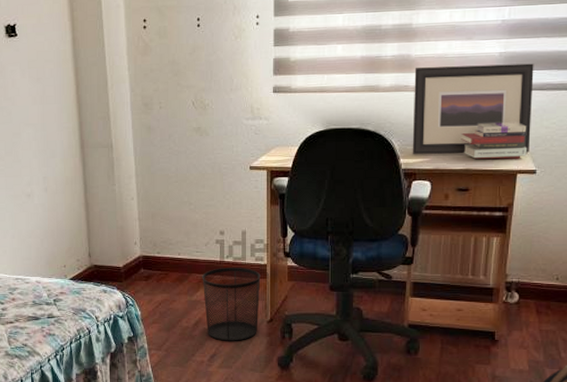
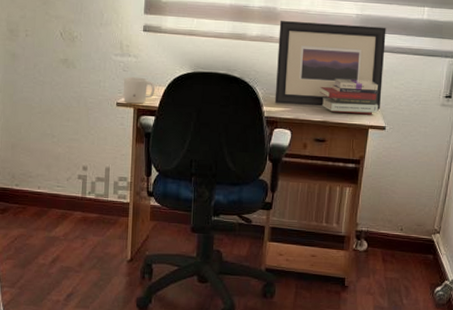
waste bin: present [202,267,261,341] -> none [62,203,123,281]
mug: none [255,139,287,166] -> present [123,76,155,104]

